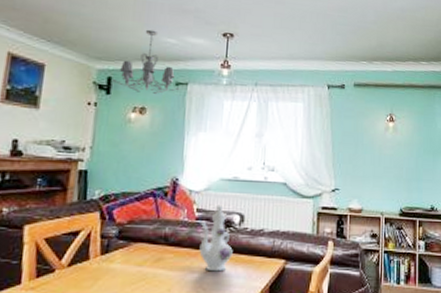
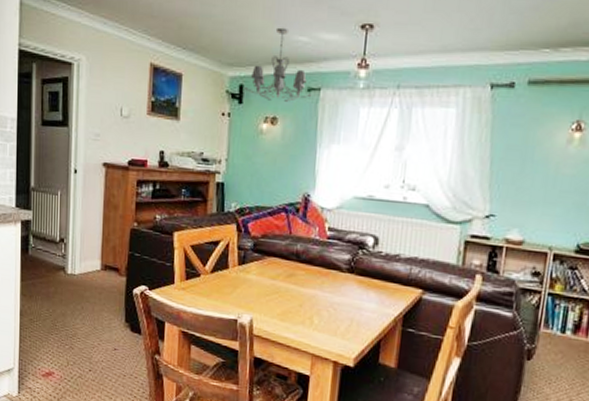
ewer: present [199,204,233,272] -> none [330,224,365,294]

